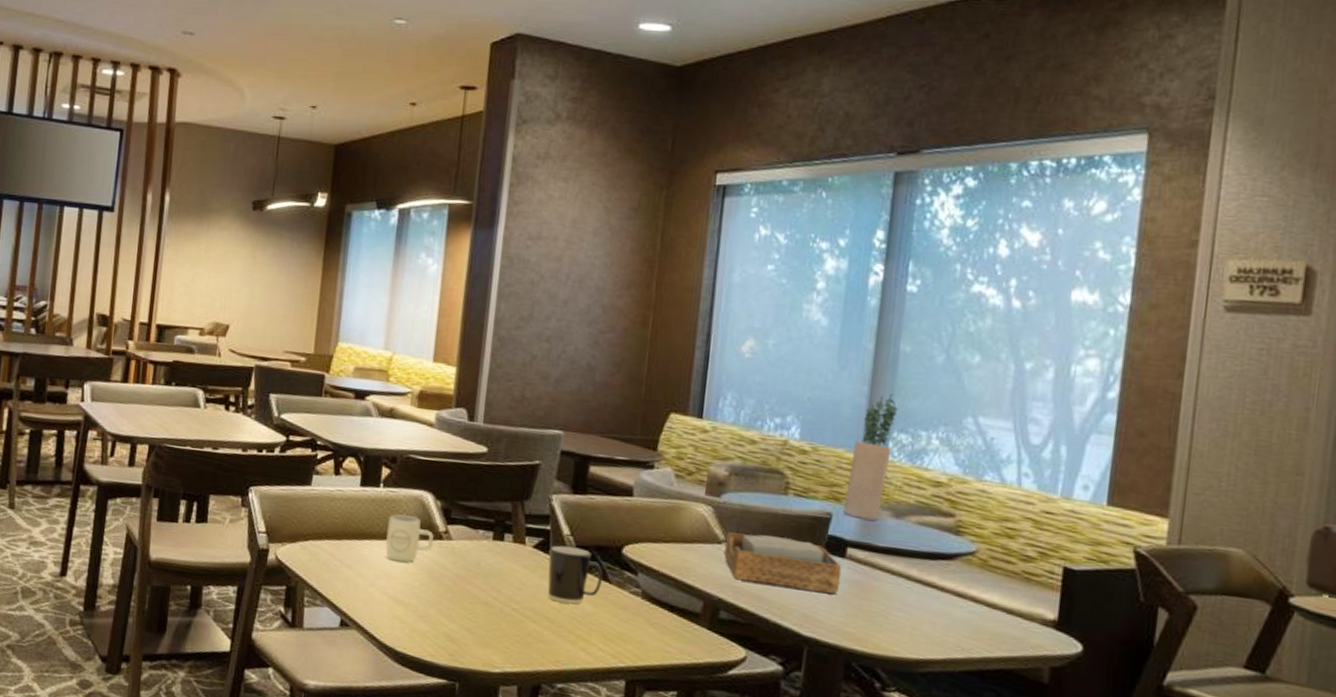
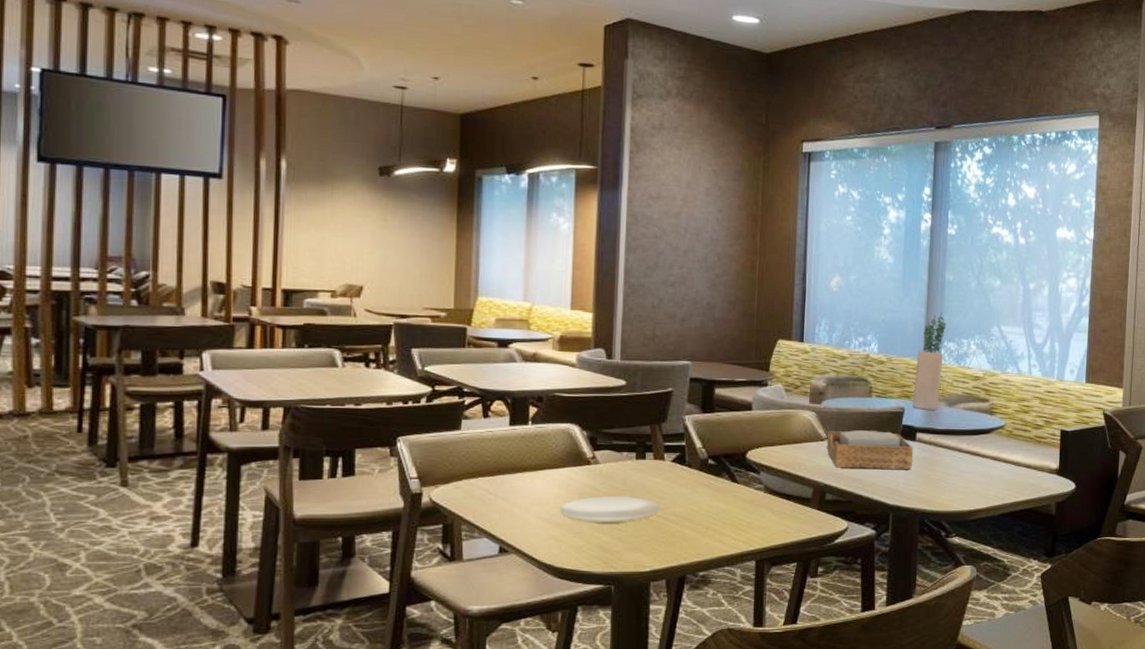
mug: present [385,514,434,563] -> none [537,447,582,489]
plate: none [405,577,517,613] -> present [559,495,660,524]
mug: present [547,545,603,605] -> none [685,457,732,505]

